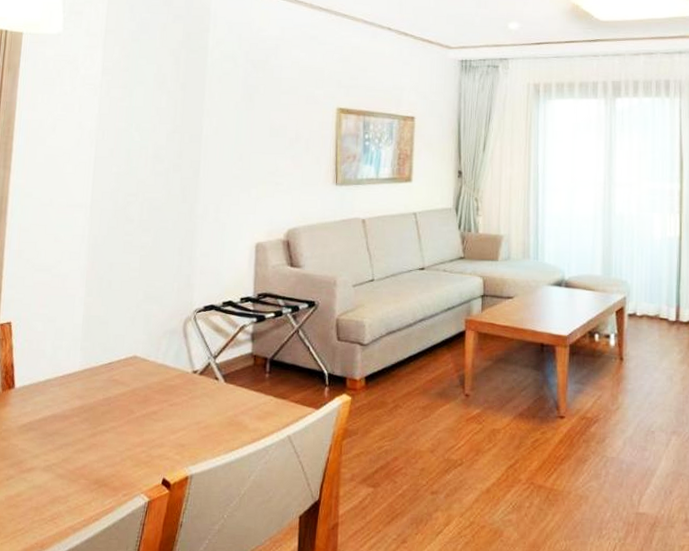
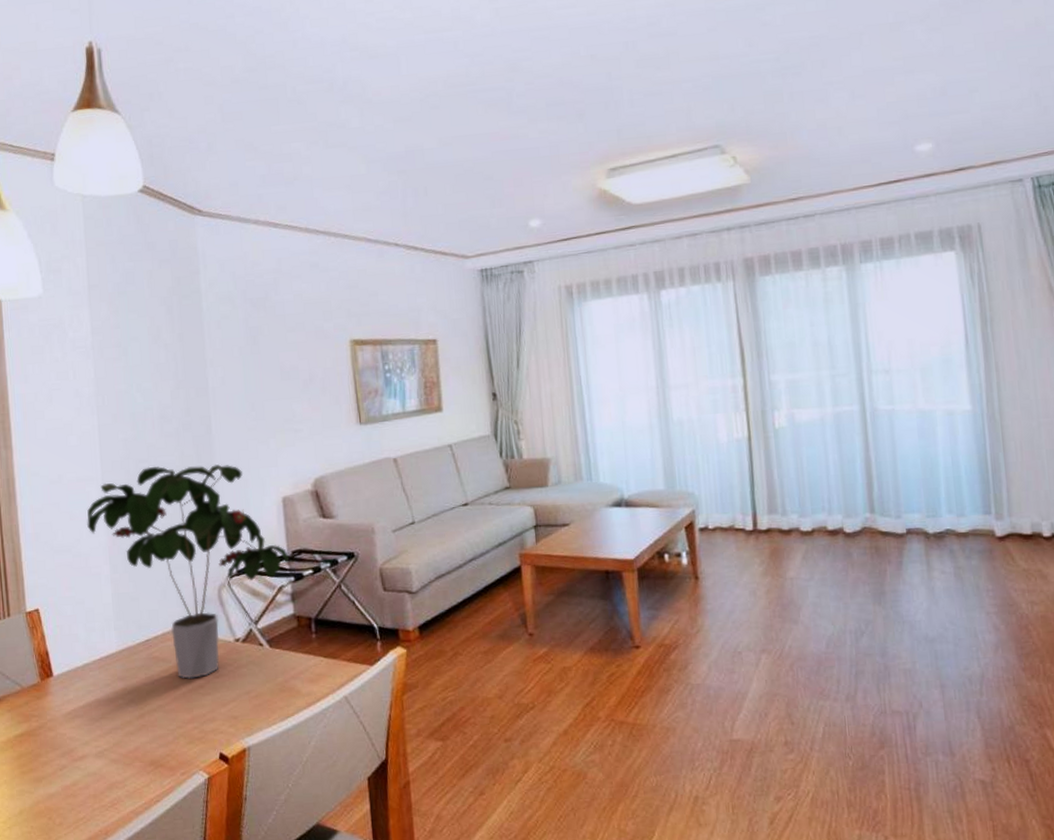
potted plant: none [70,200,254,404] -> present [87,464,289,679]

